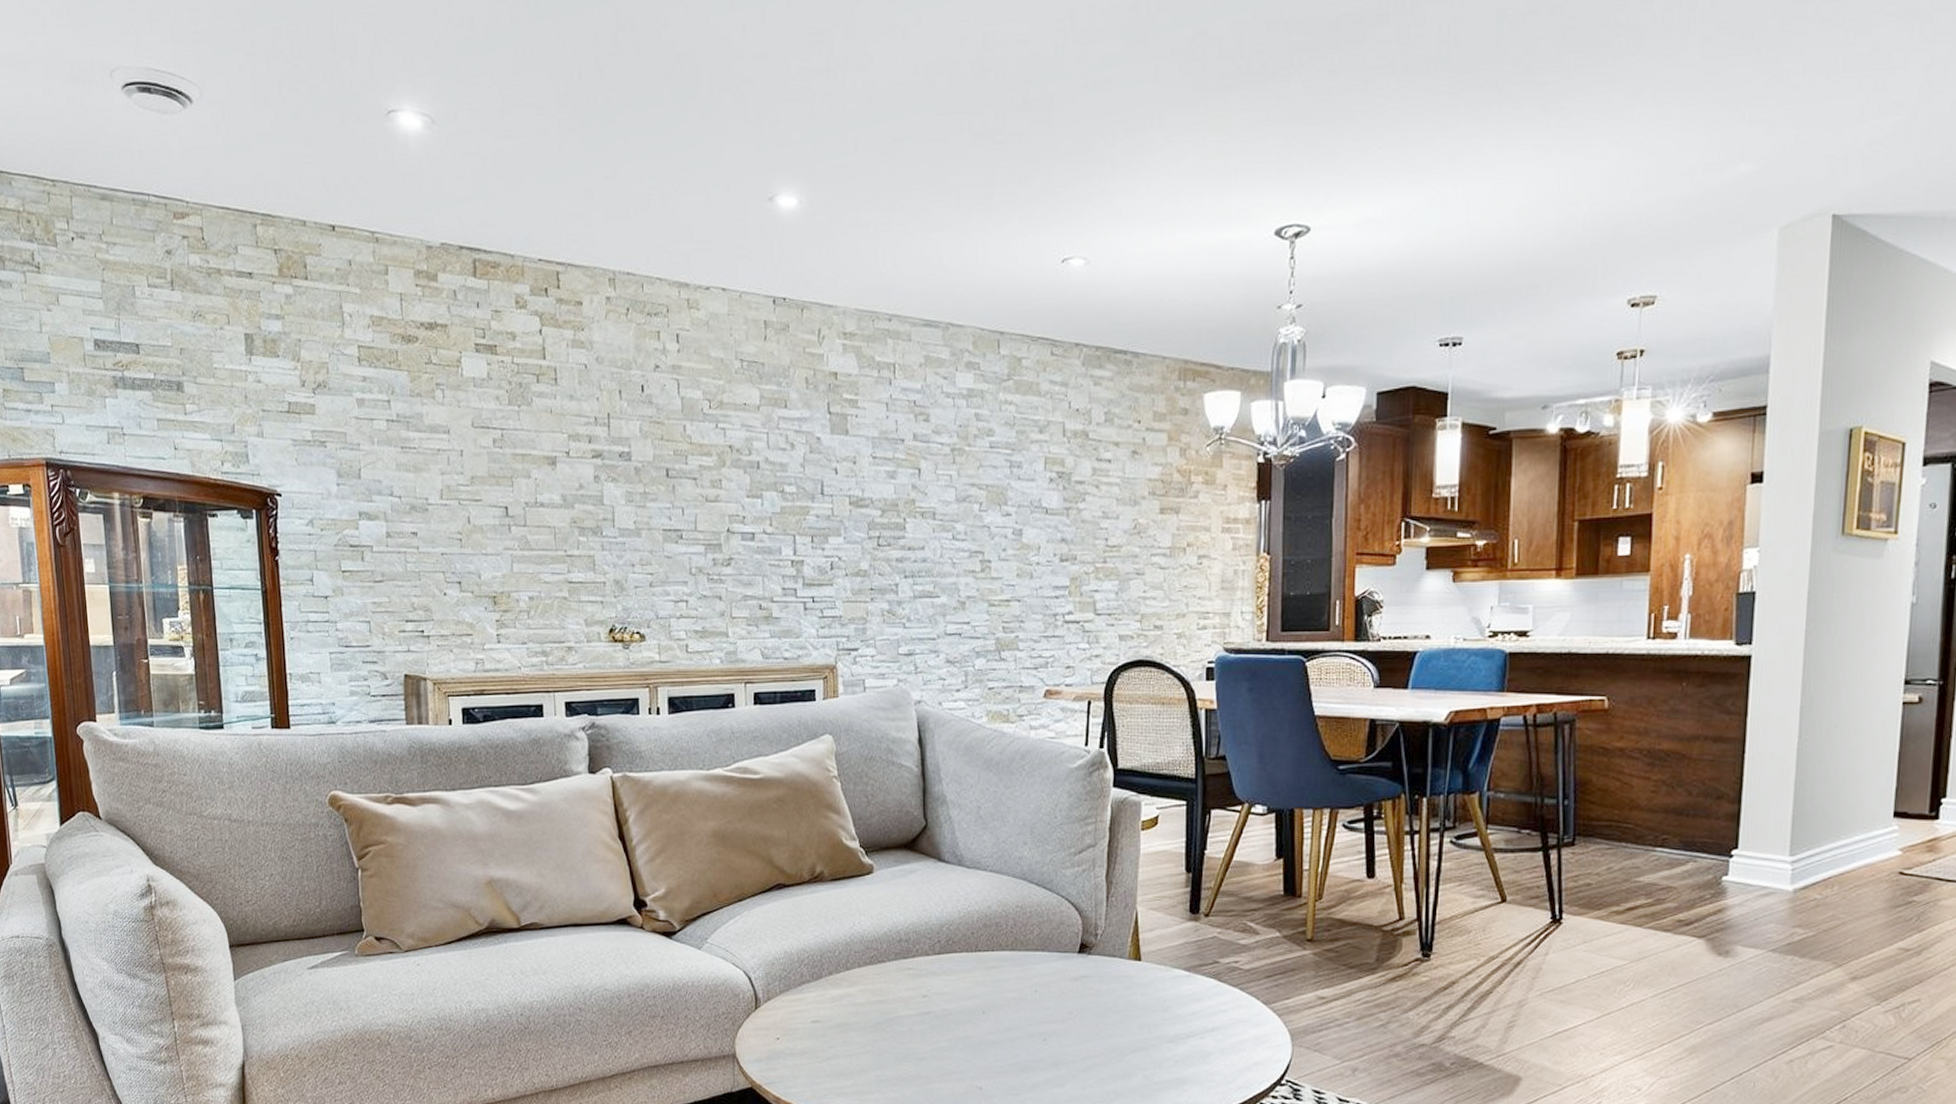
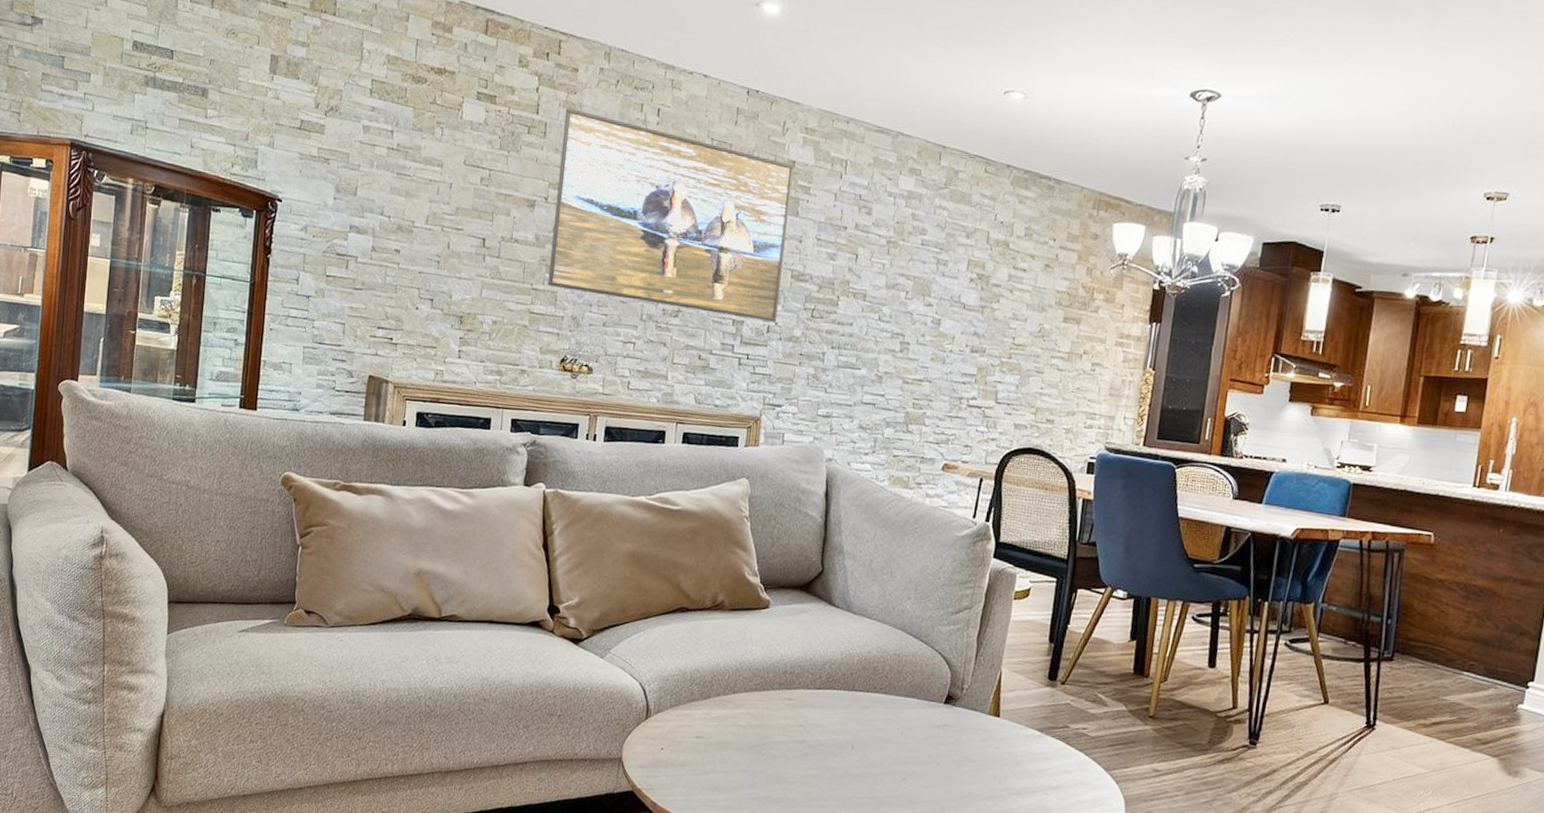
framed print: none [575,347,839,557] -> present [547,107,794,322]

